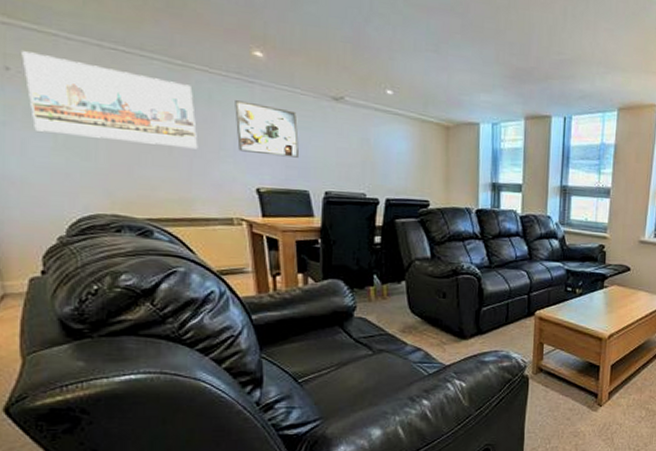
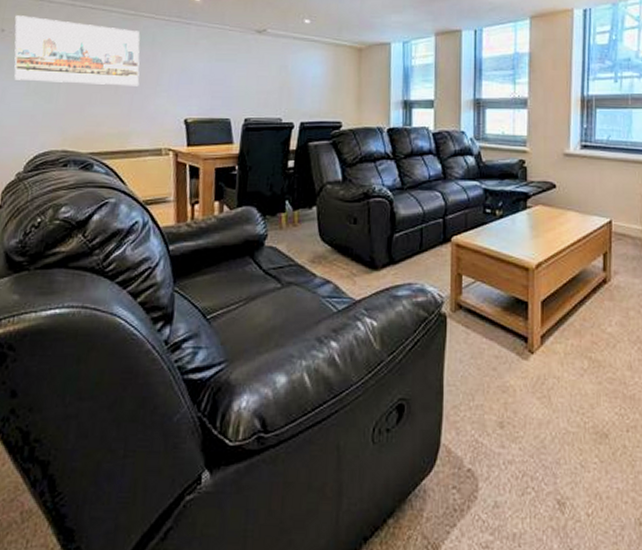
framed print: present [235,100,300,158] -> none [172,40,225,88]

